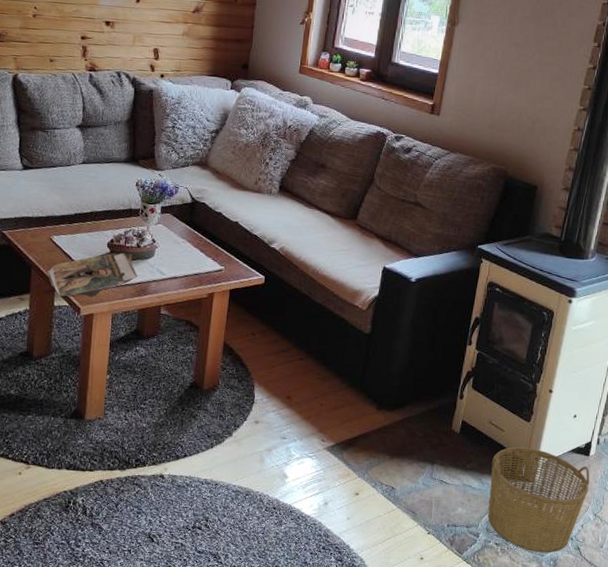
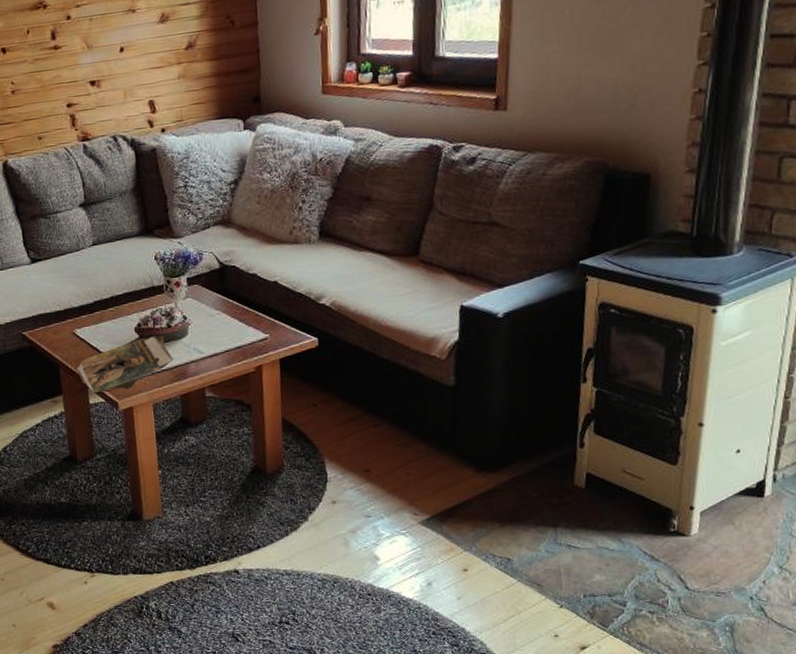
basket: present [488,446,590,552] -> none [631,495,768,617]

